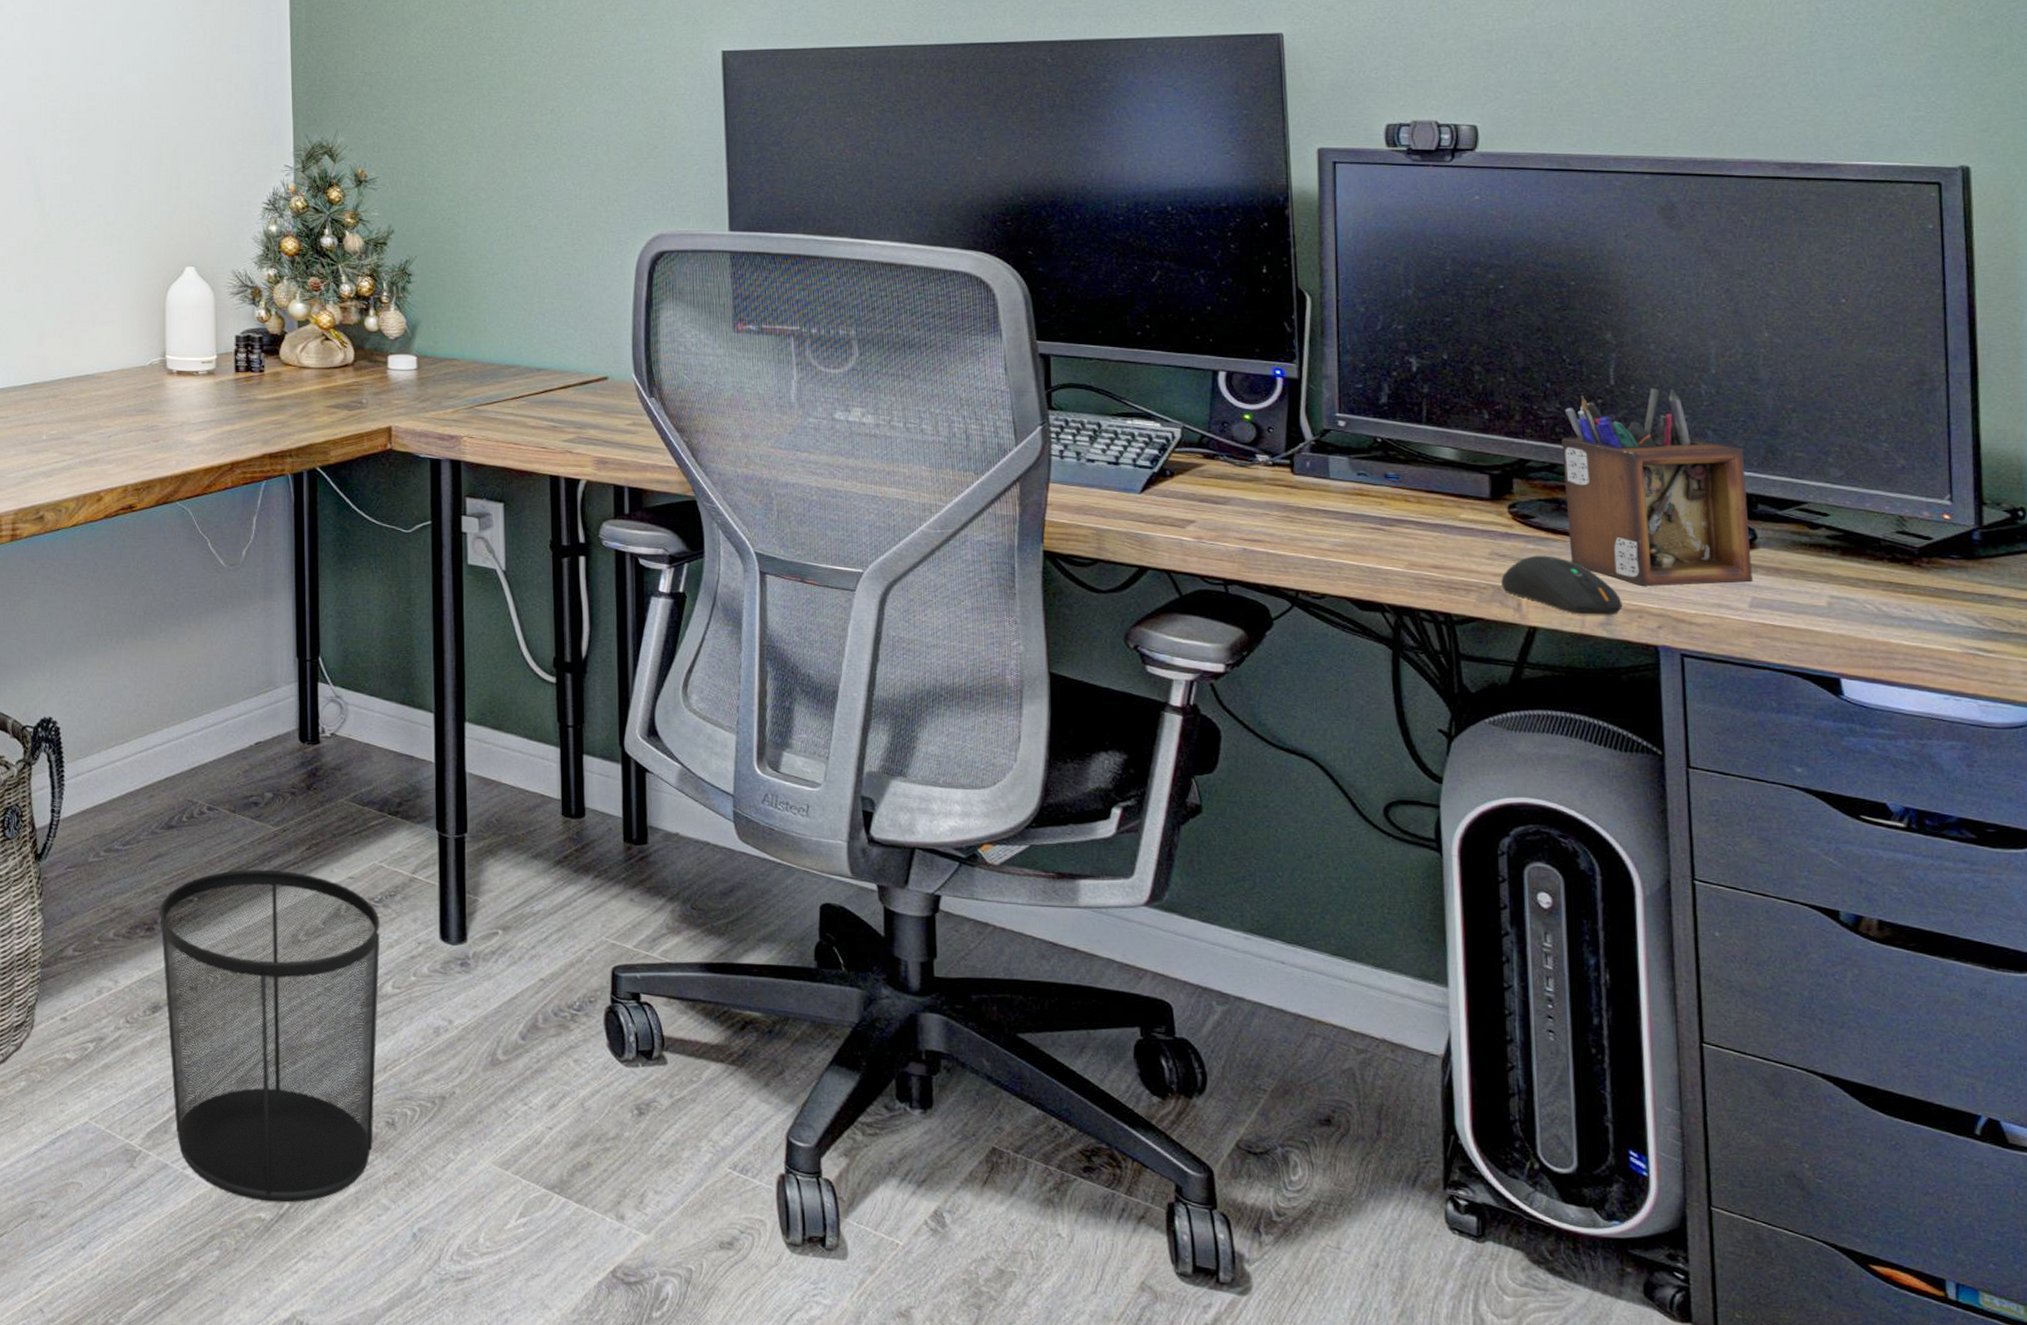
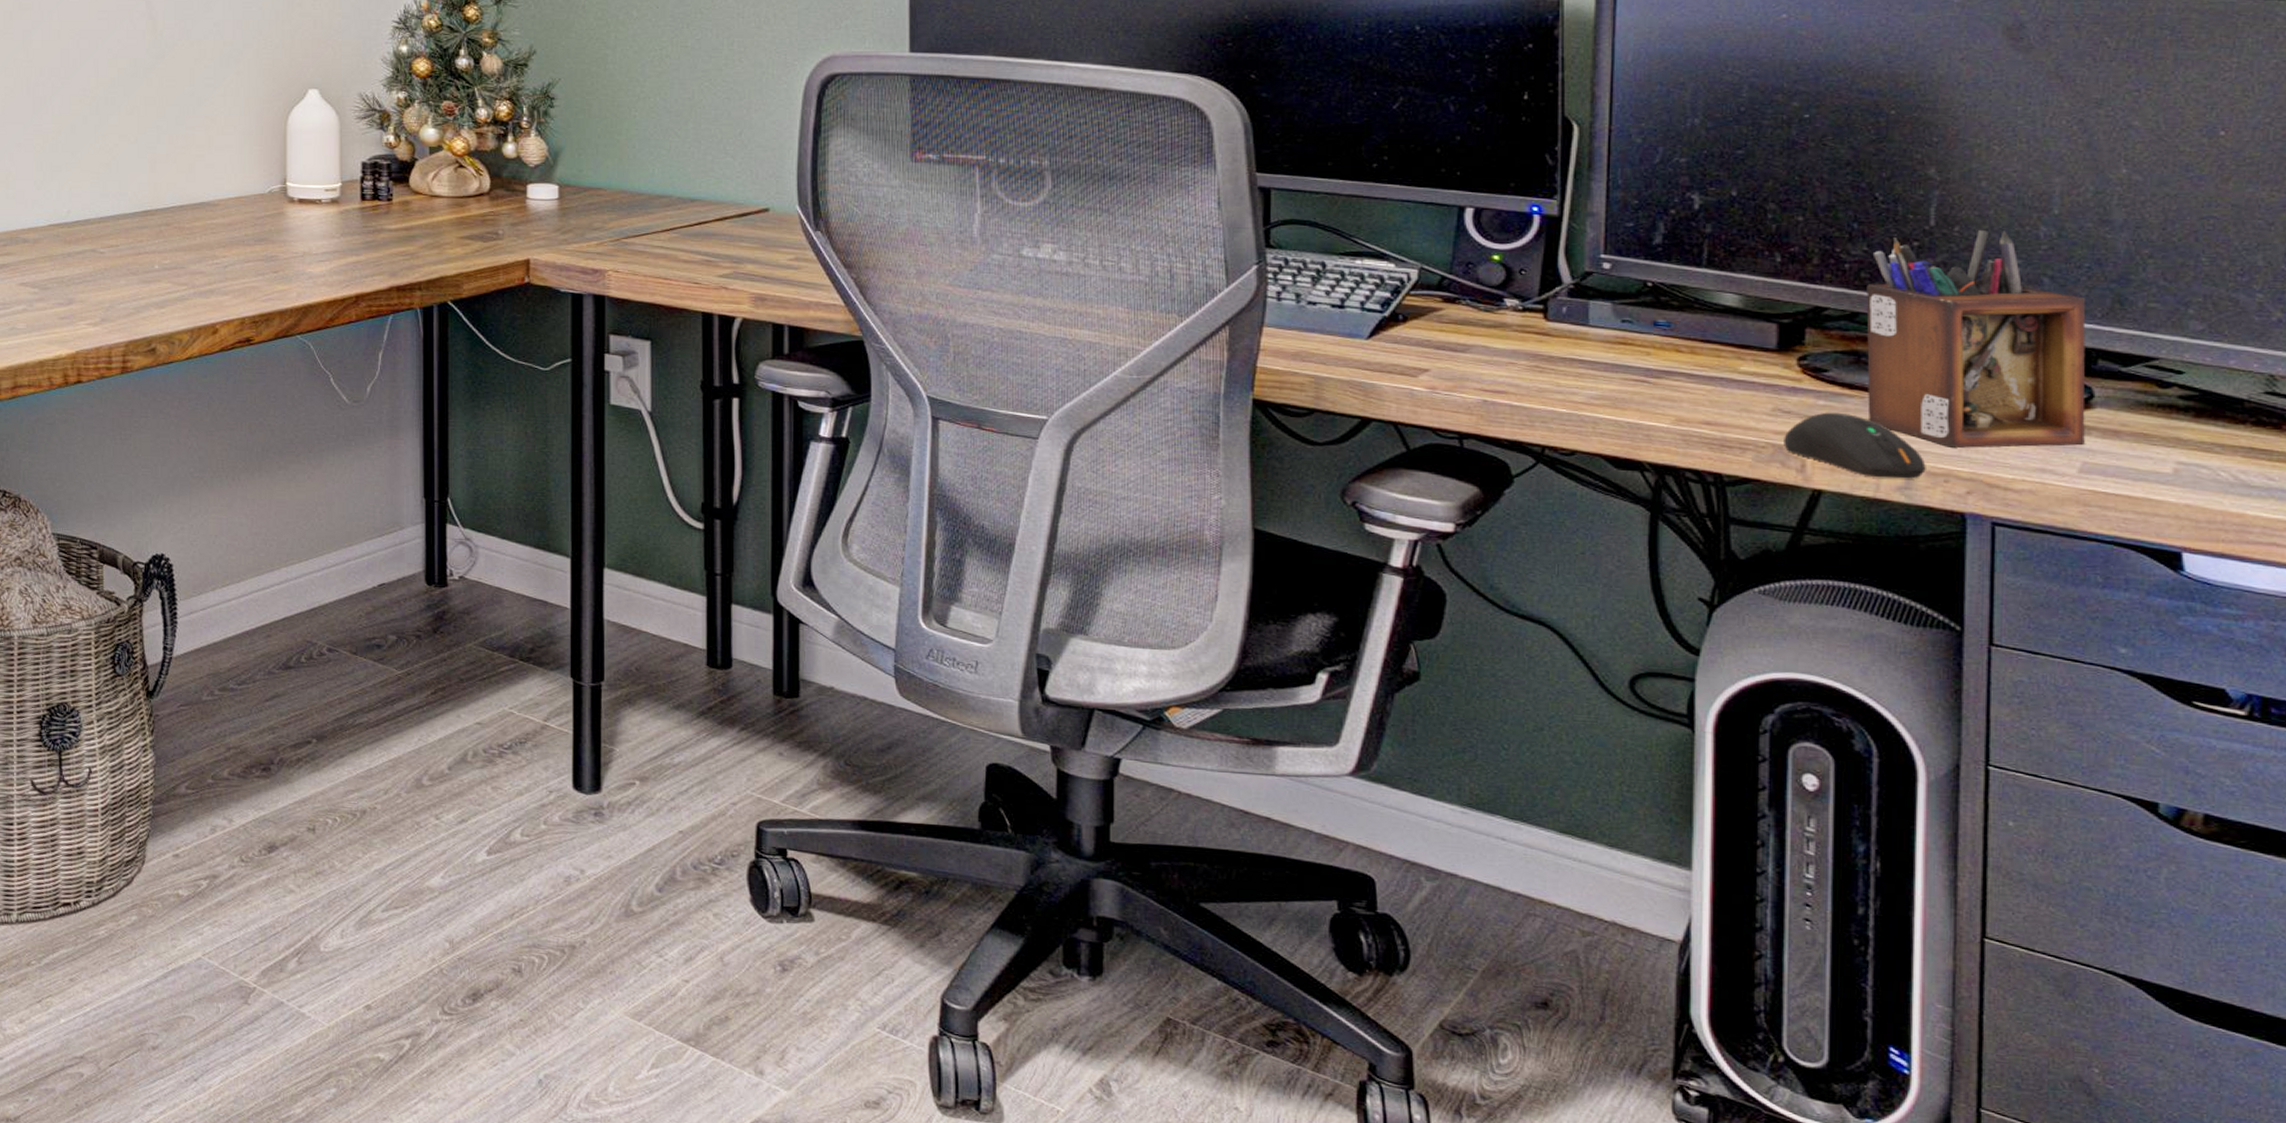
waste bin: present [159,869,380,1203] -> none [276,712,509,1044]

